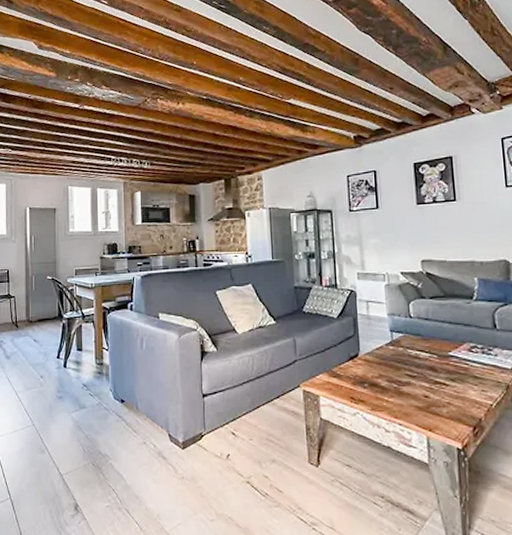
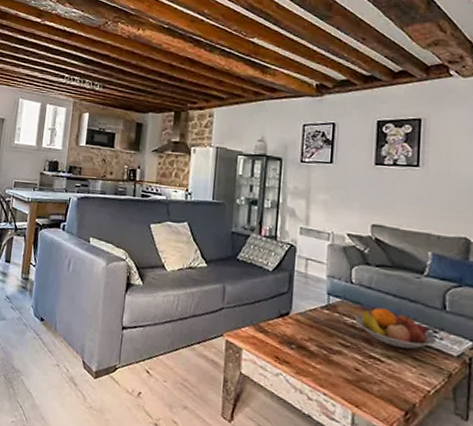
fruit bowl: none [418,336,492,371] -> present [355,307,436,349]

